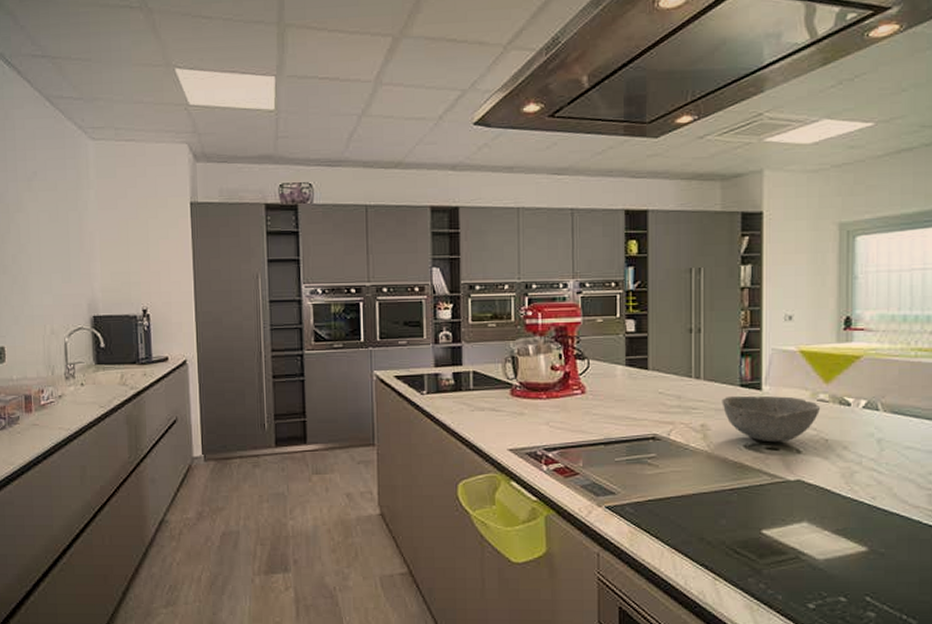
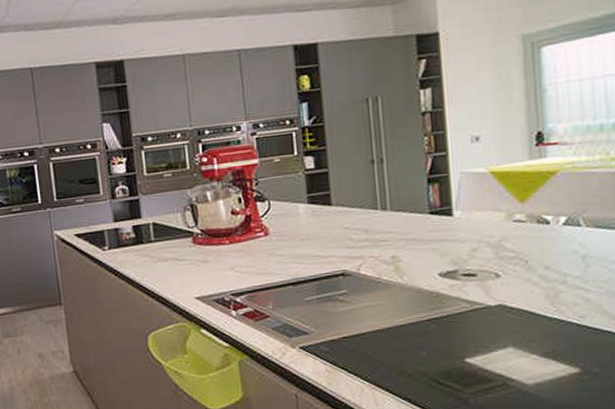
bowl: present [722,395,820,443] -> none [411,220,517,269]

